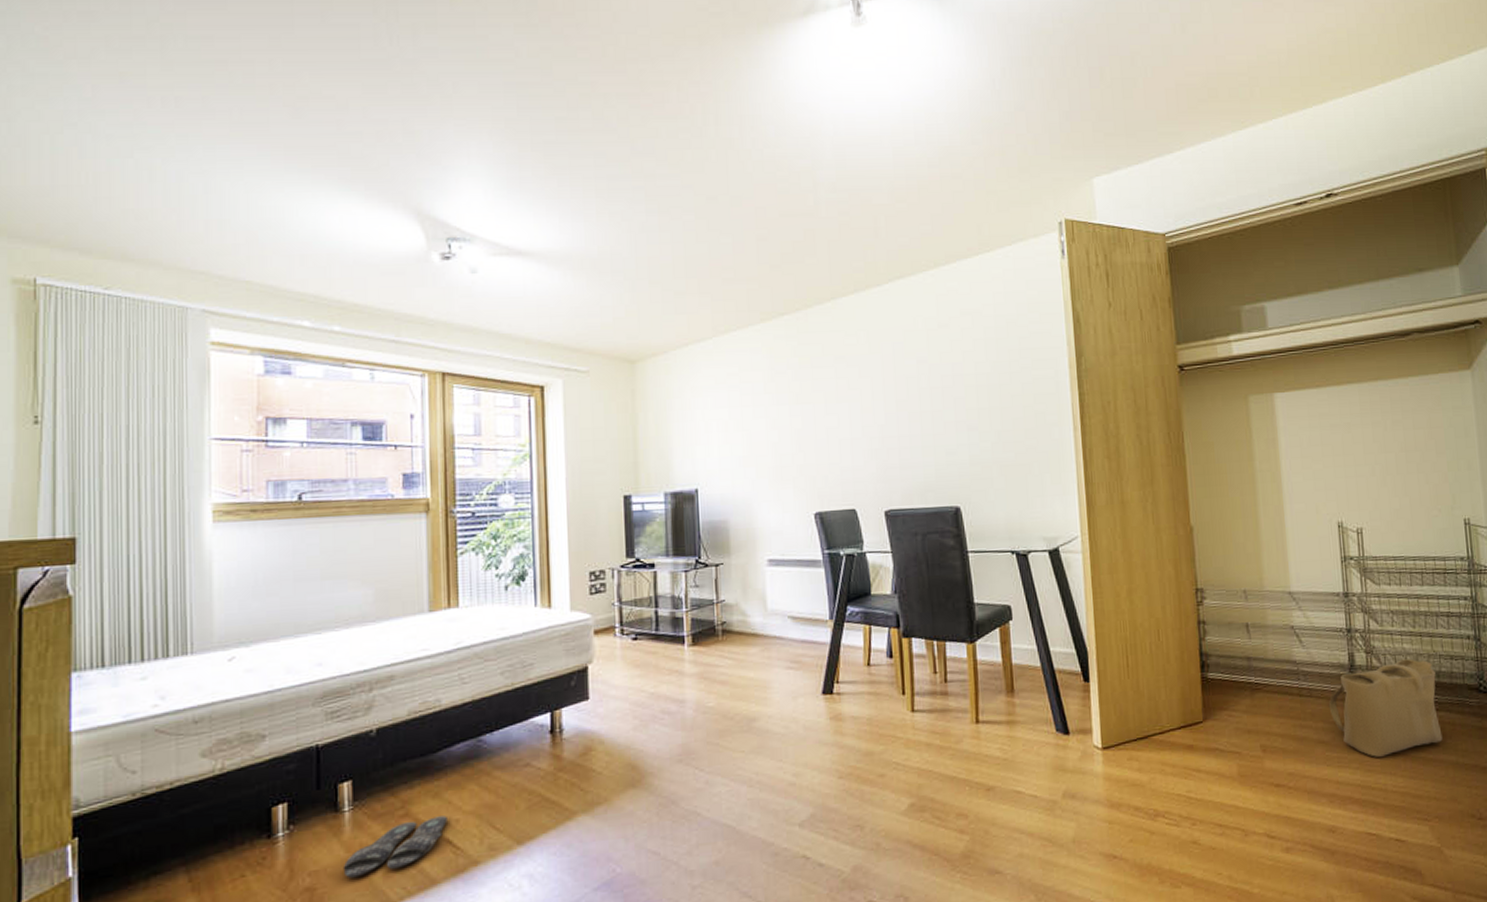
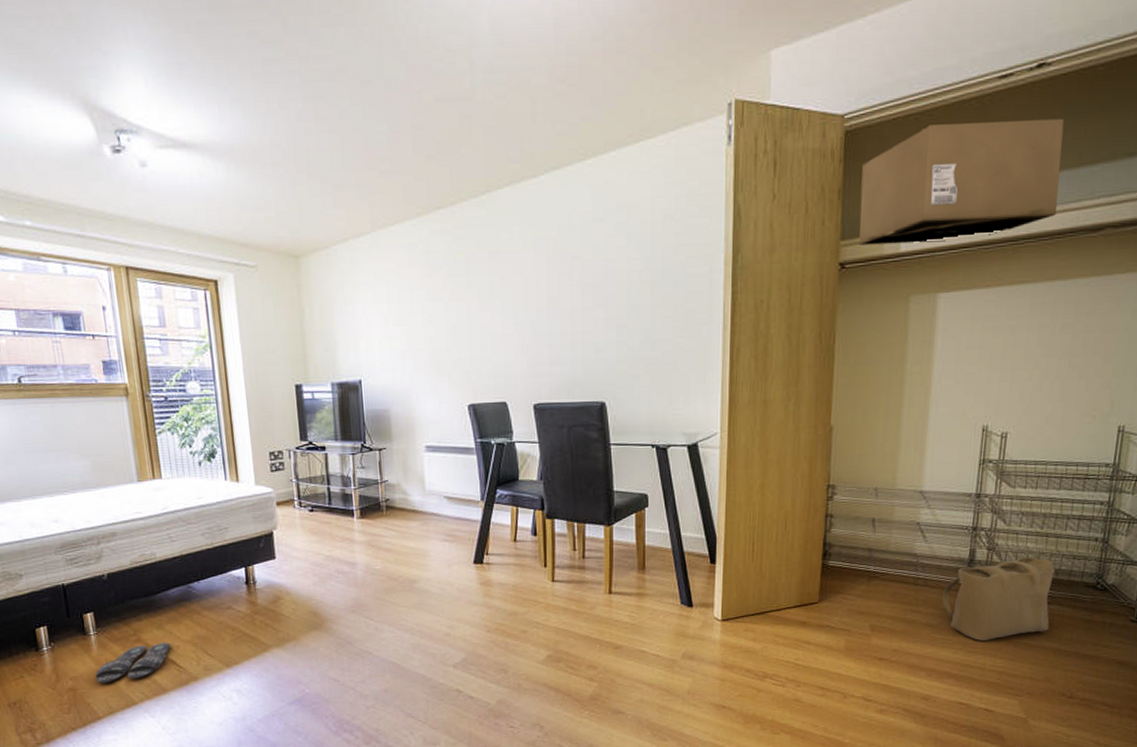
box: none [1187,239,1367,349] -> present [859,118,1064,245]

